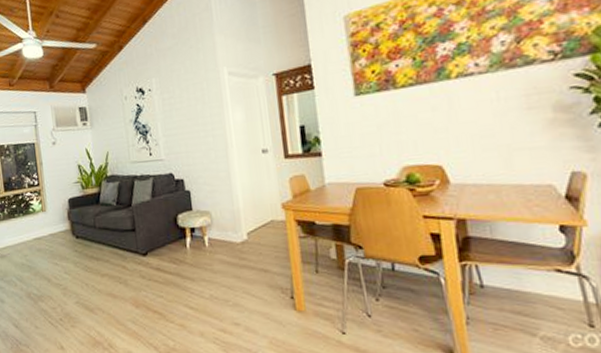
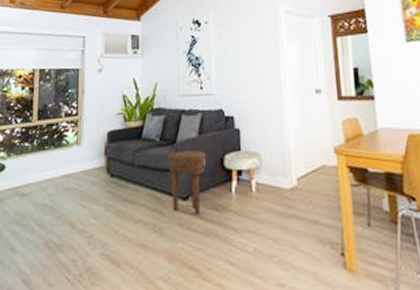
side table: none [125,212,161,268] -> present [168,150,207,215]

